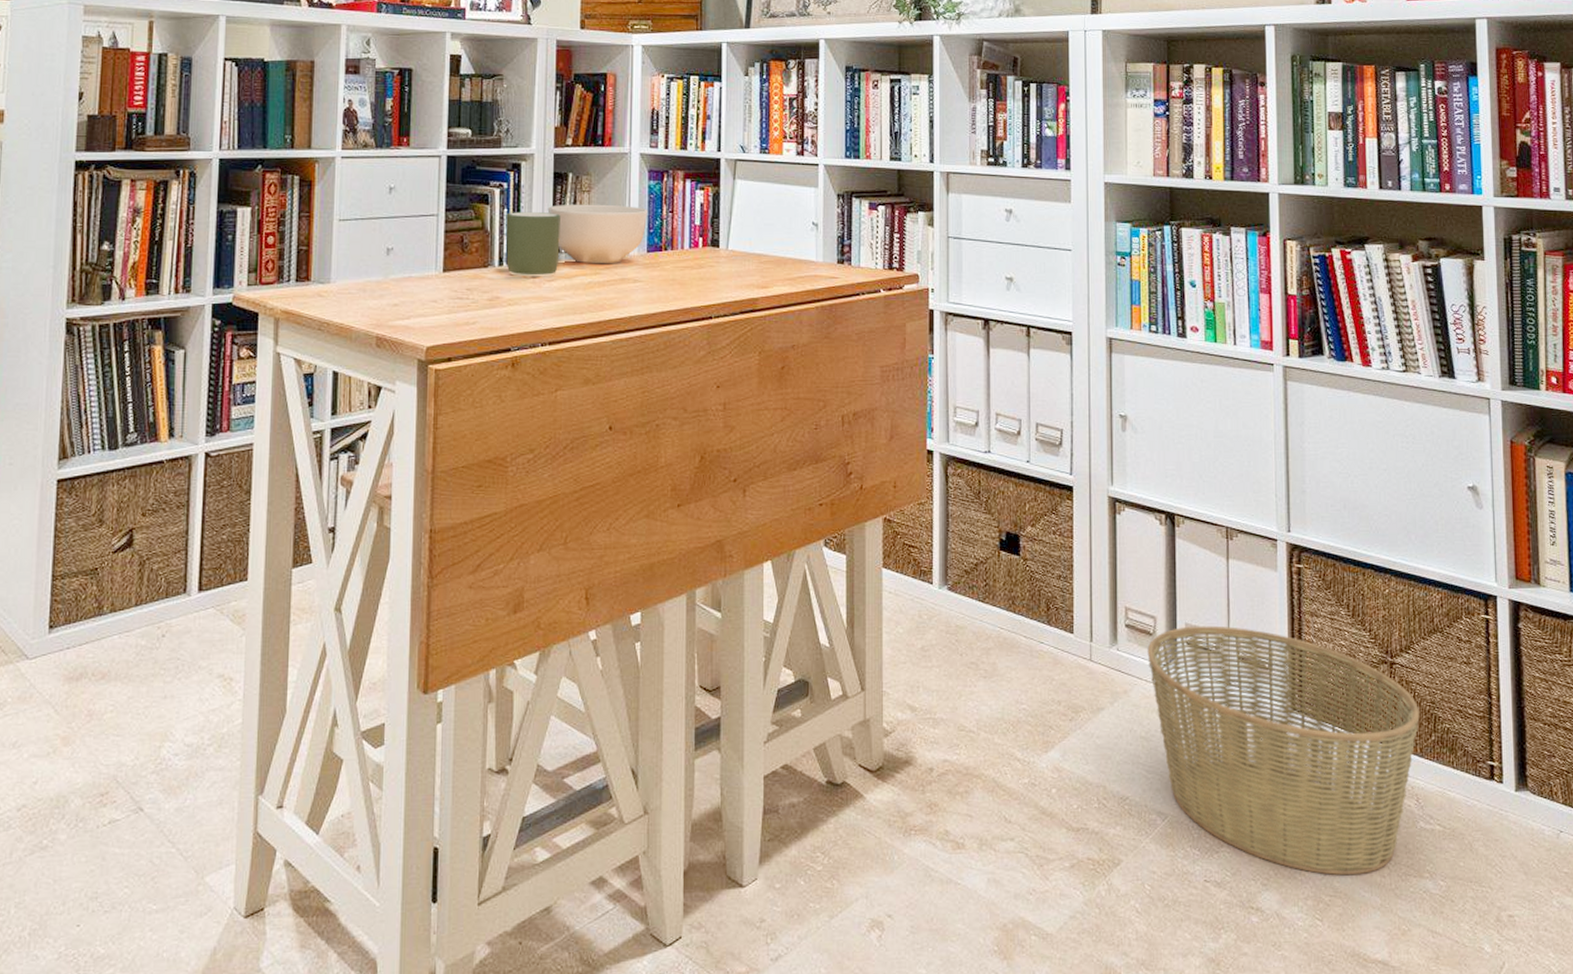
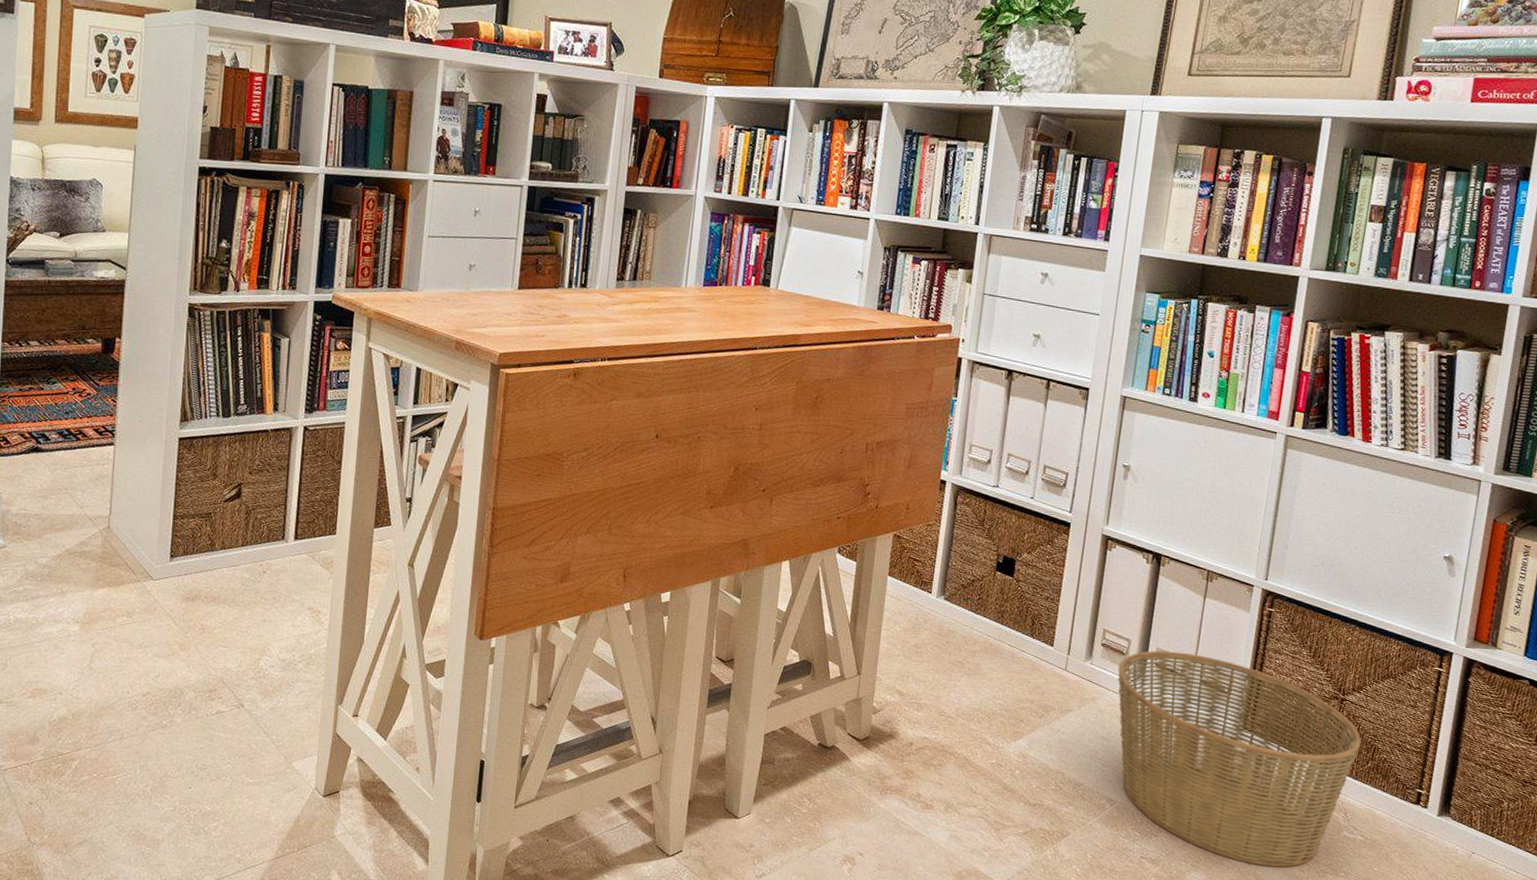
mug: present [505,212,560,277] -> none [575,241,627,301]
bowl: present [547,204,649,264] -> none [616,237,708,294]

